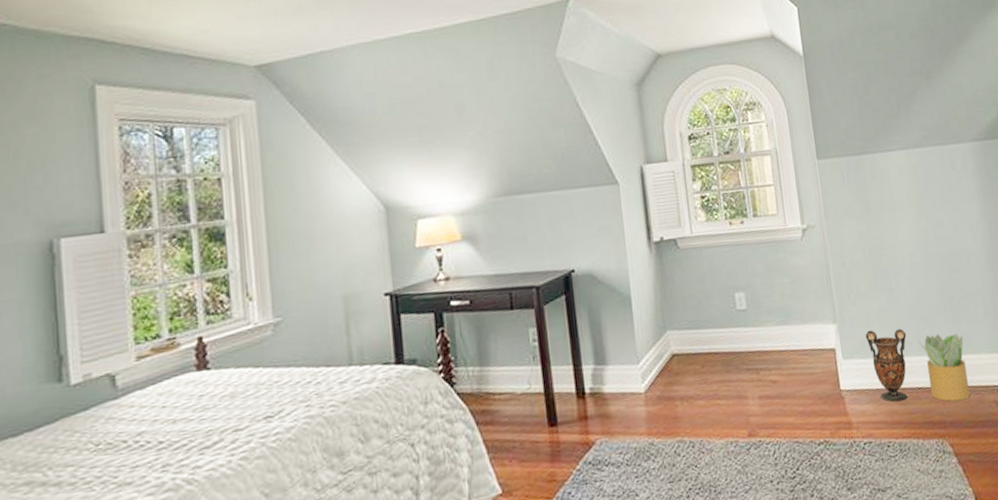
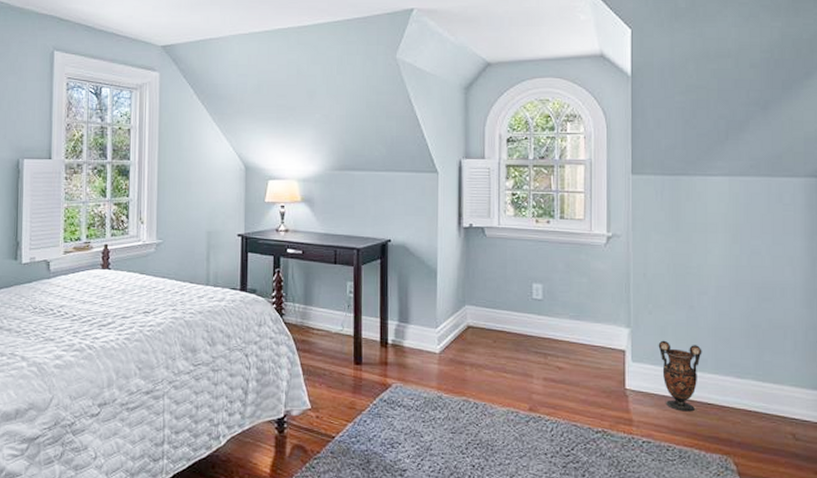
potted plant: present [918,333,970,402] -> none [715,356,765,425]

